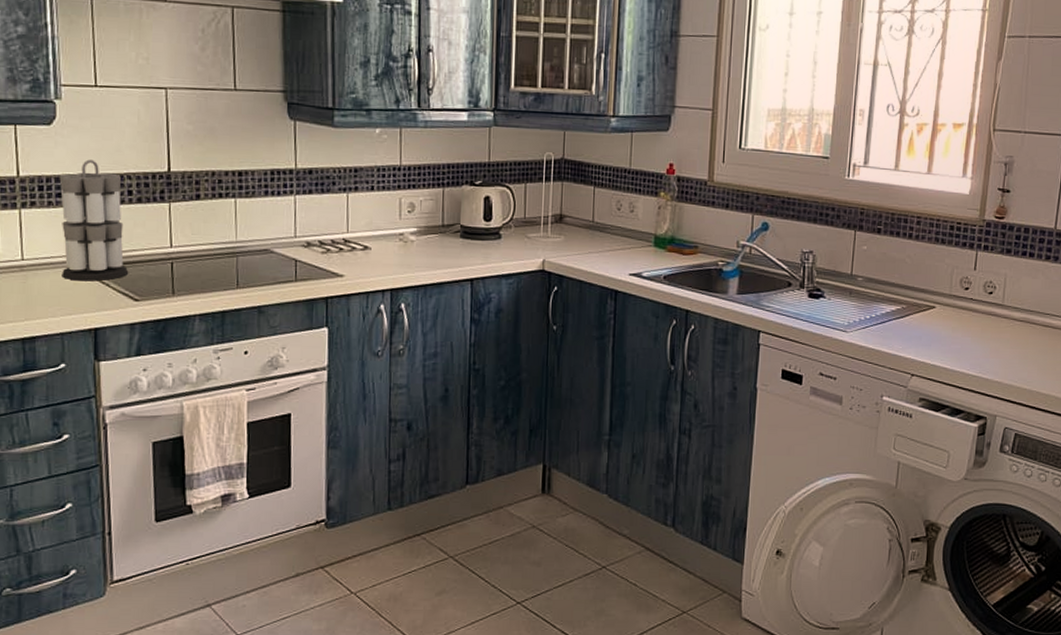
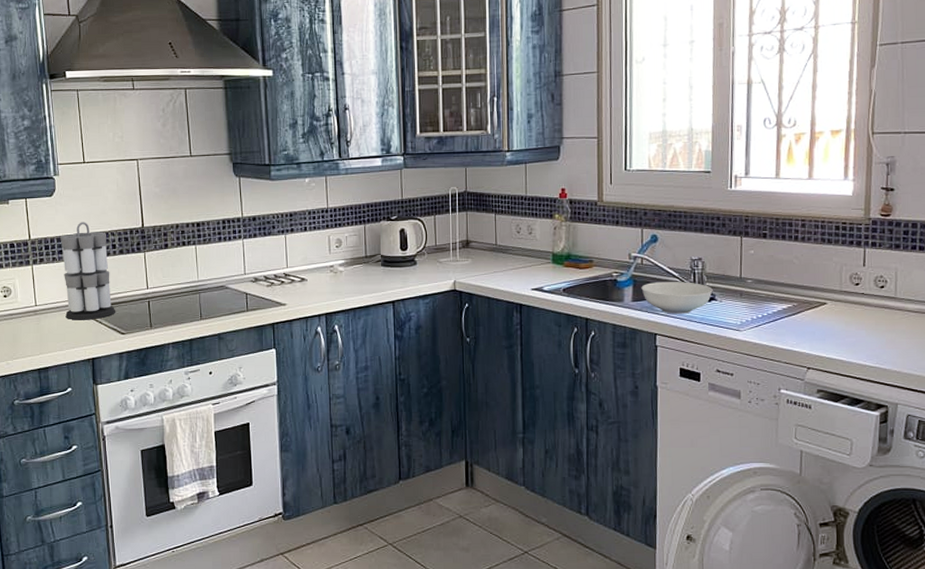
bowl: none [747,274,822,311] -> present [641,281,713,314]

